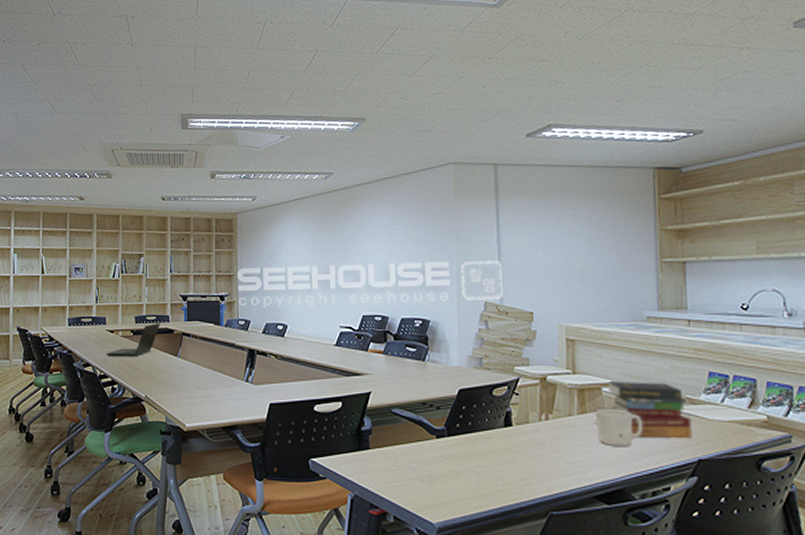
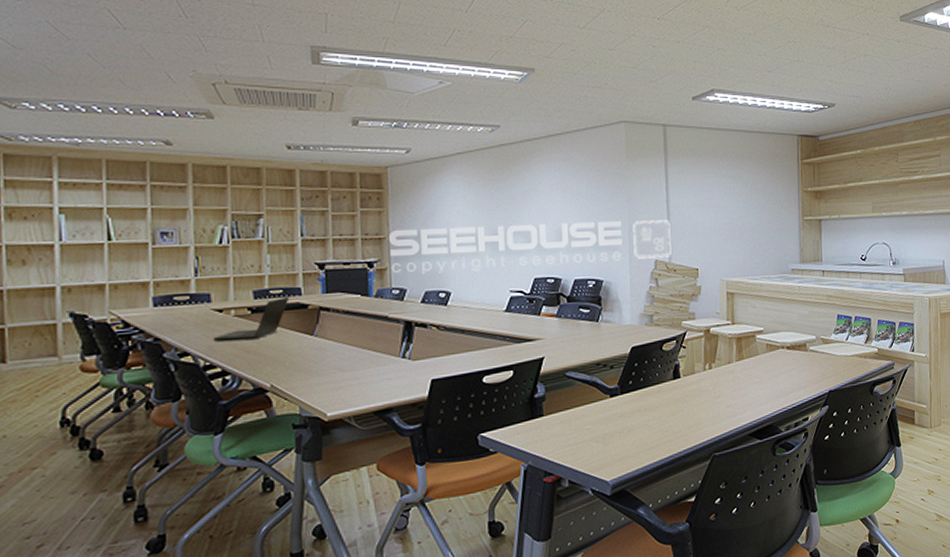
books: present [594,382,693,438] -> none [749,327,825,376]
mug: present [595,409,644,447] -> none [750,353,788,387]

